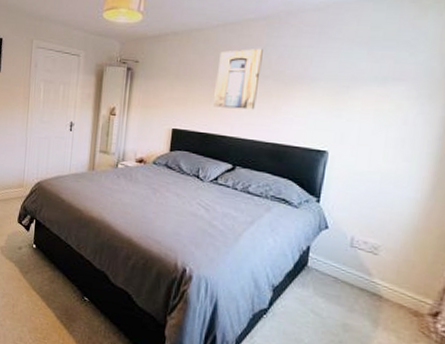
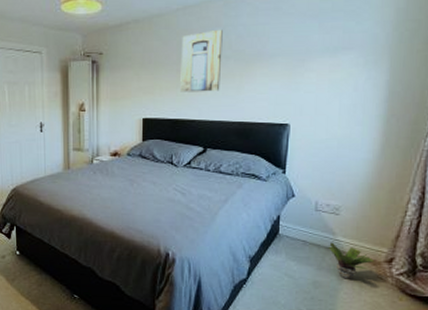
potted plant: none [363,283,417,328] -> present [329,242,375,279]

